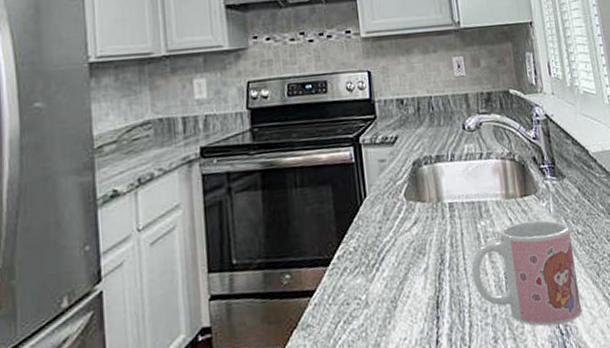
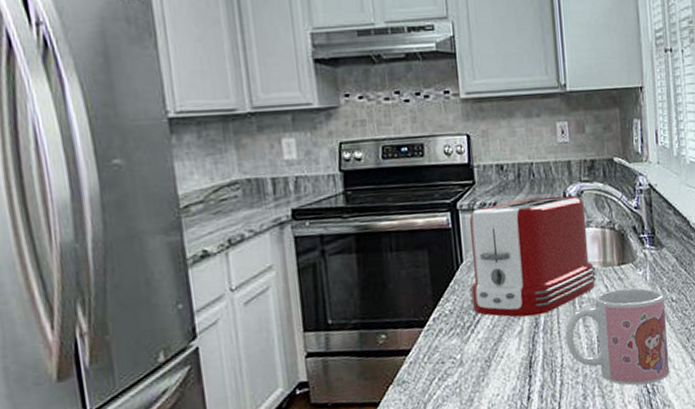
toaster: none [371,127,500,254] -> present [469,195,597,317]

